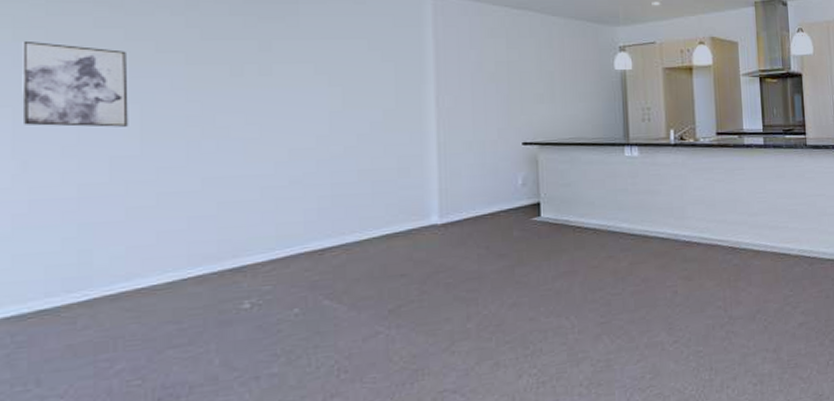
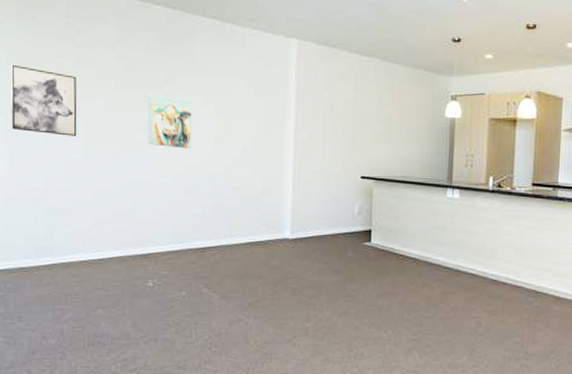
wall art: none [235,66,300,130] -> present [148,94,192,149]

